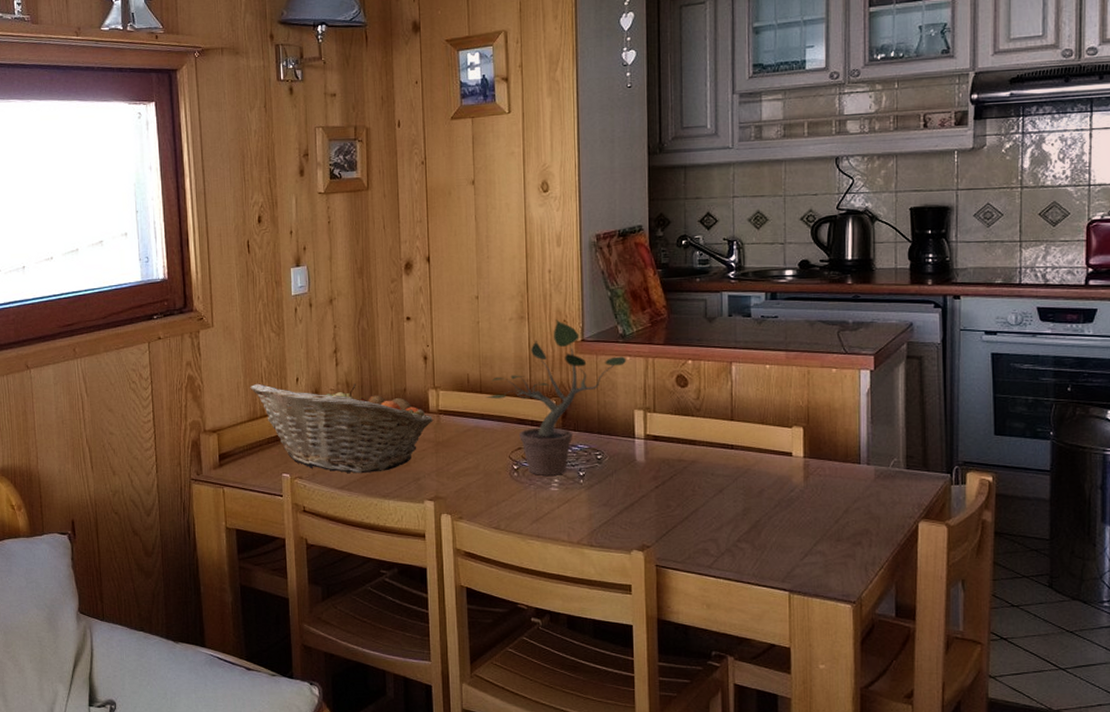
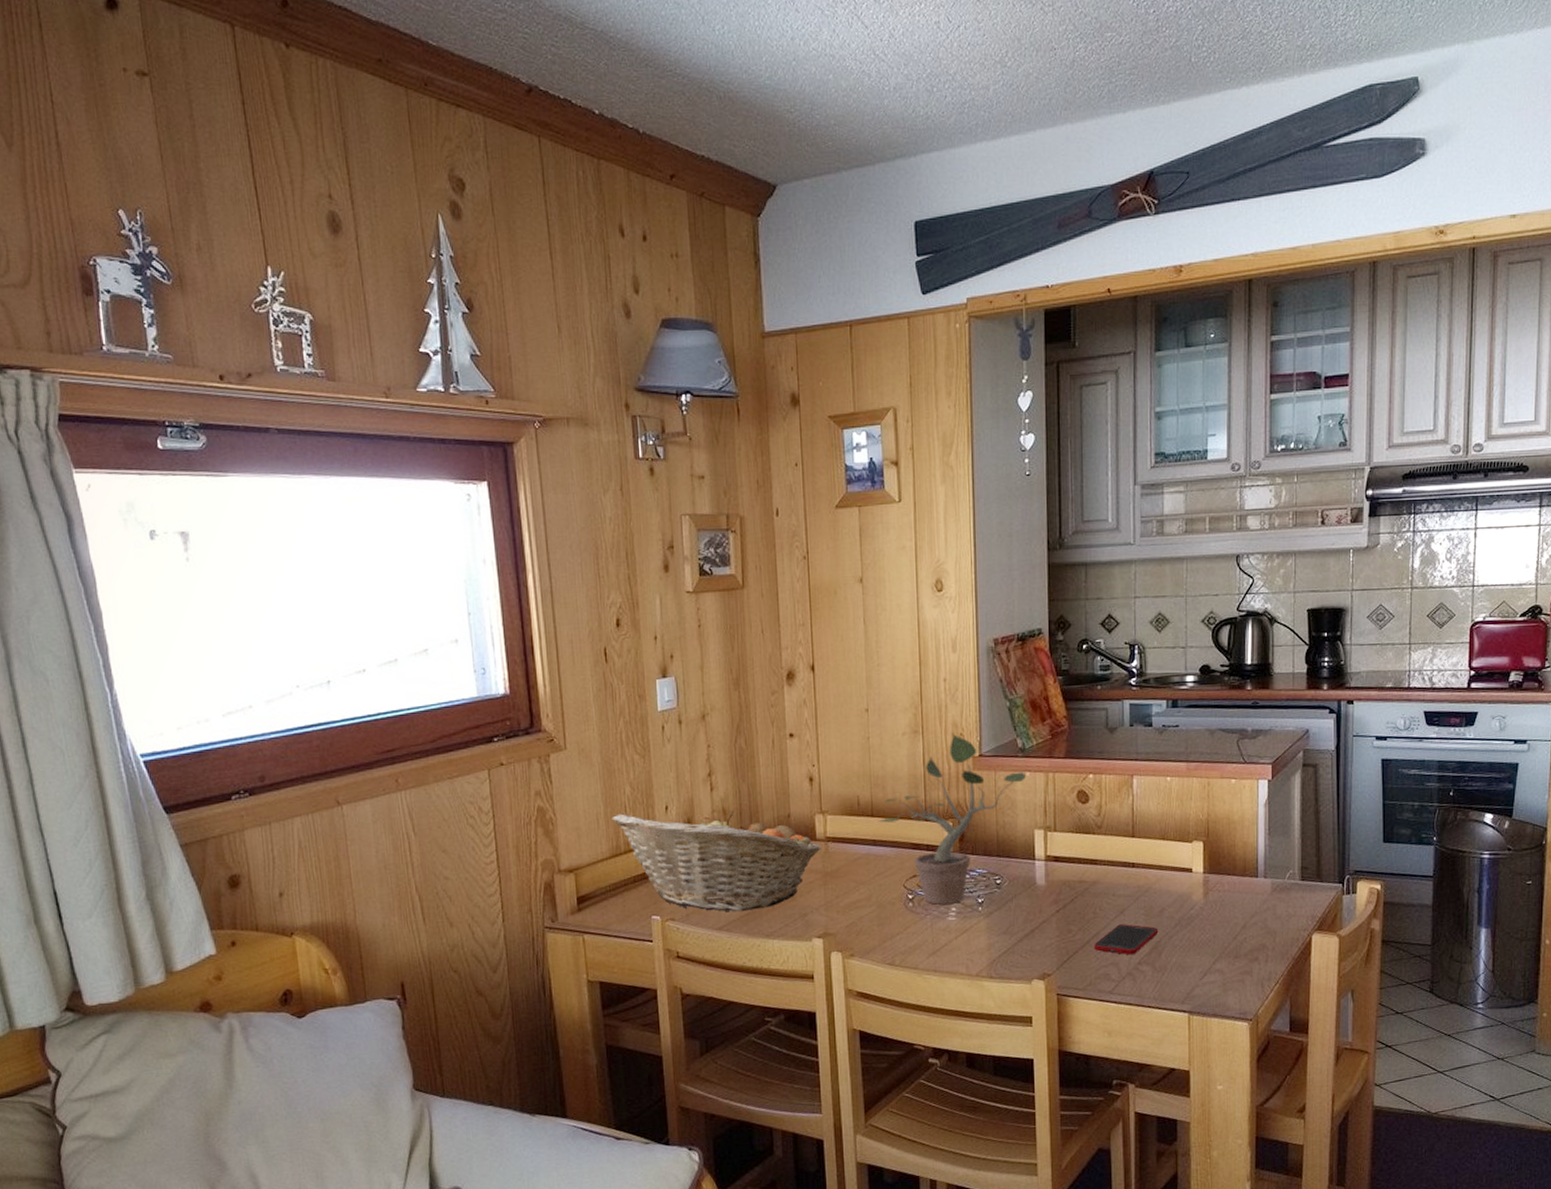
cell phone: none [693,502,758,533] -> present [1094,924,1159,955]

